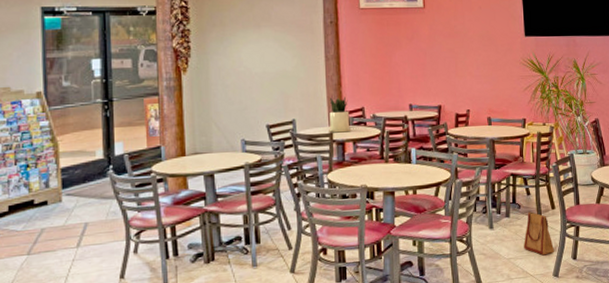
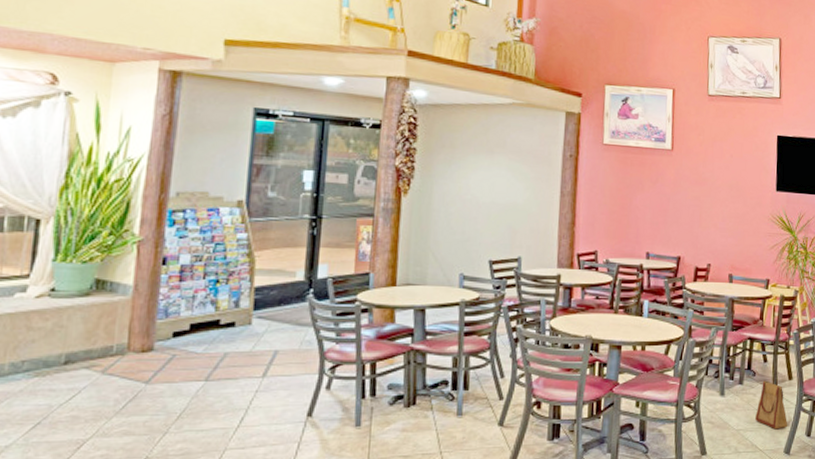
planter: present [327,97,352,133] -> none [555,237,582,276]

